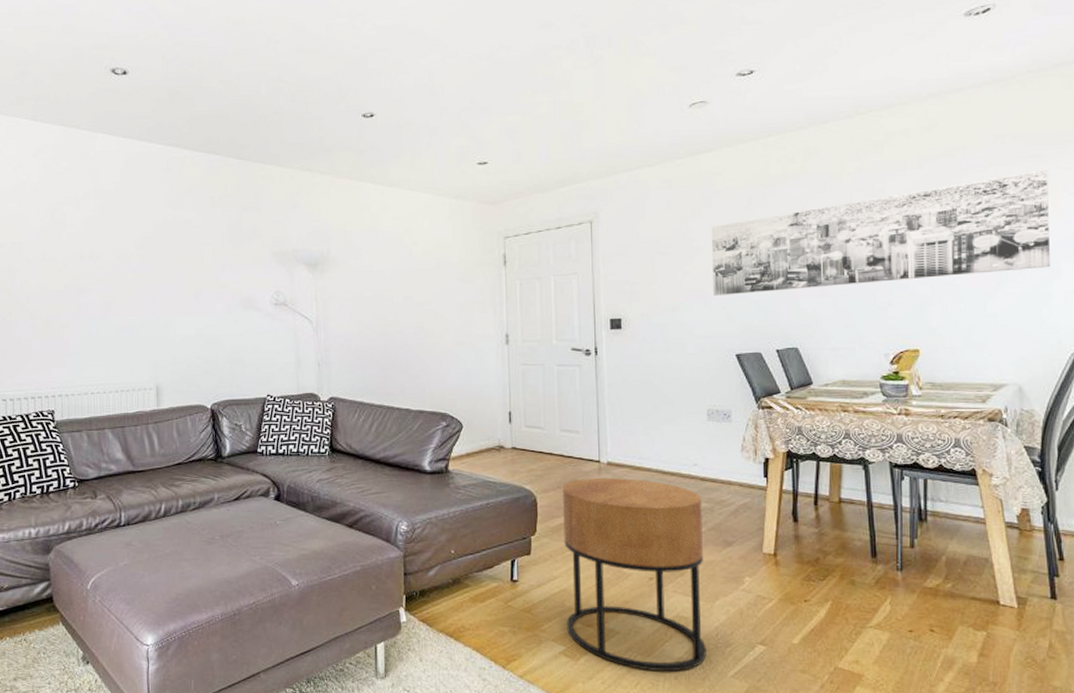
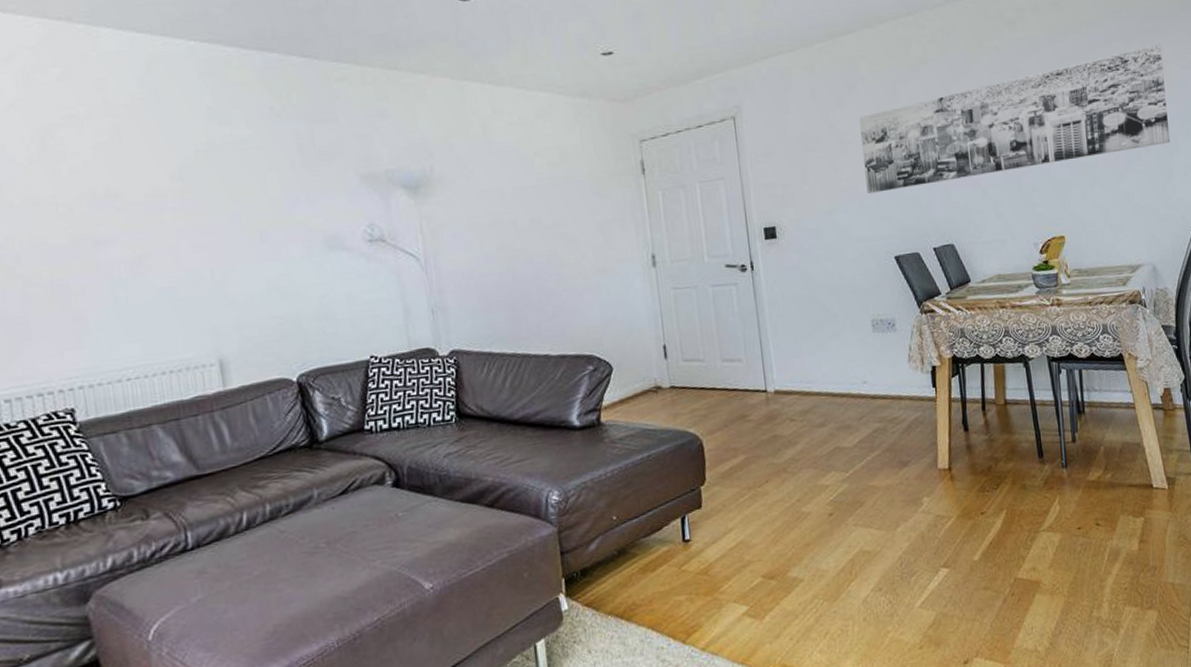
side table: present [563,478,706,672] -> none [729,405,893,617]

